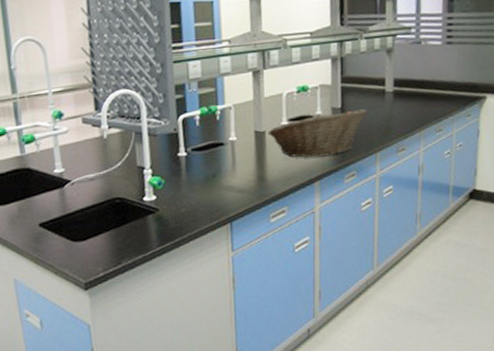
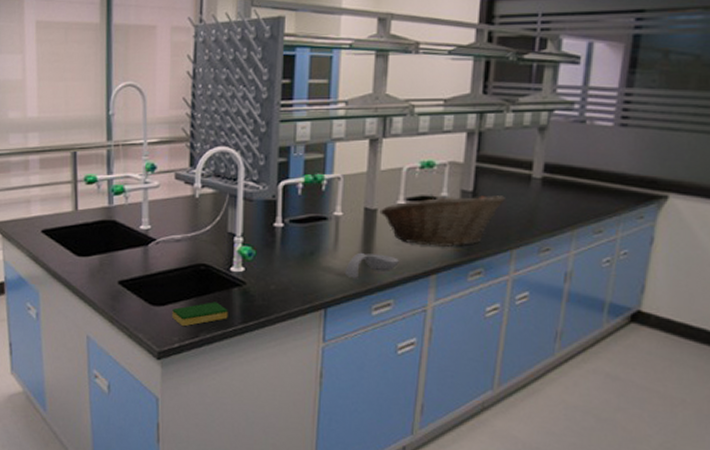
dish sponge: none [94,230,146,256] -> present [172,302,228,326]
spoon rest: none [244,169,288,193] -> present [345,252,399,278]

